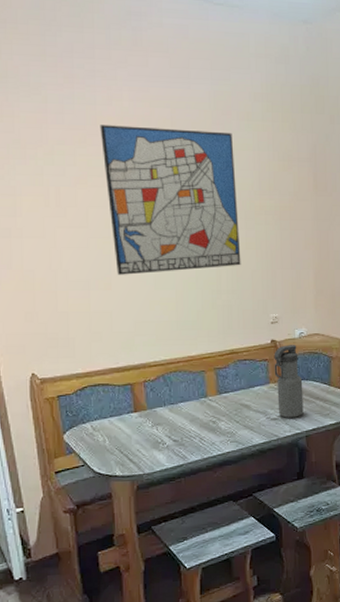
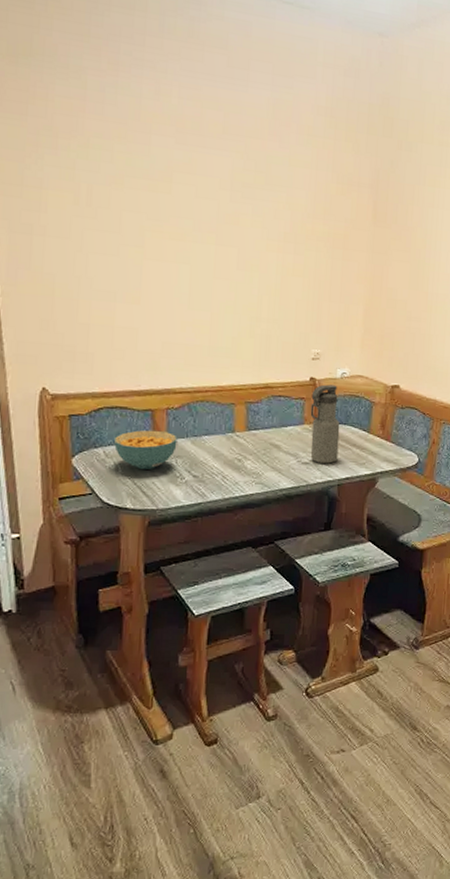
wall art: present [100,125,241,275] -> none [143,121,290,293]
cereal bowl: none [100,402,156,439] -> present [114,430,177,469]

